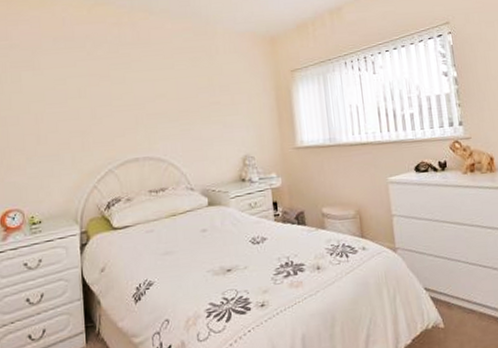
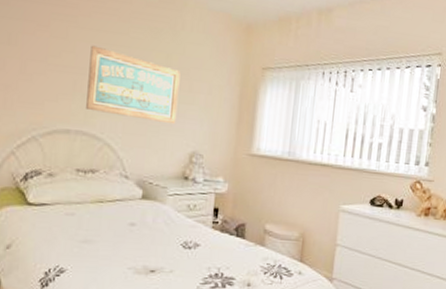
wall art: none [145,83,226,138] -> present [86,45,181,125]

